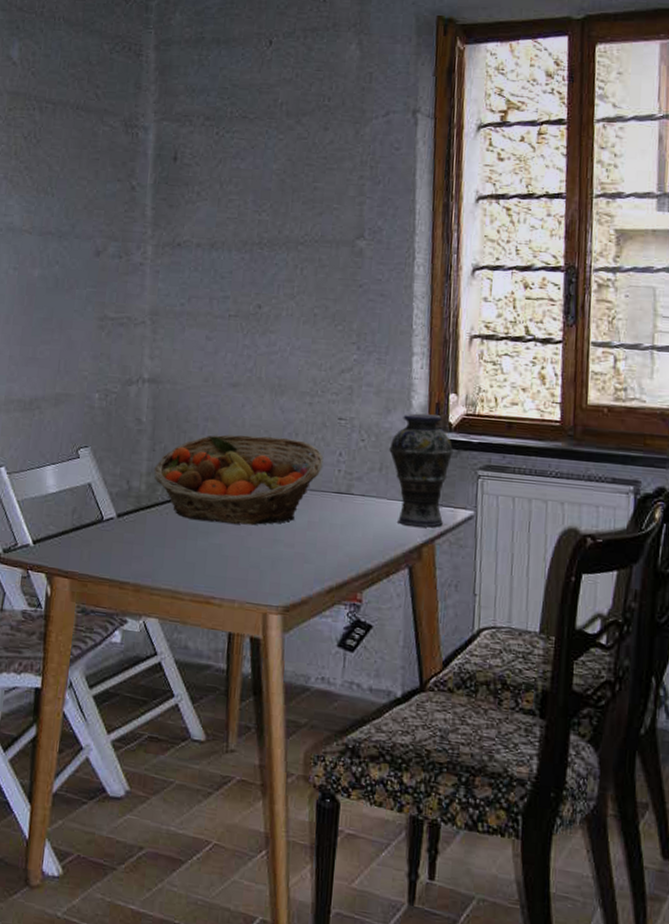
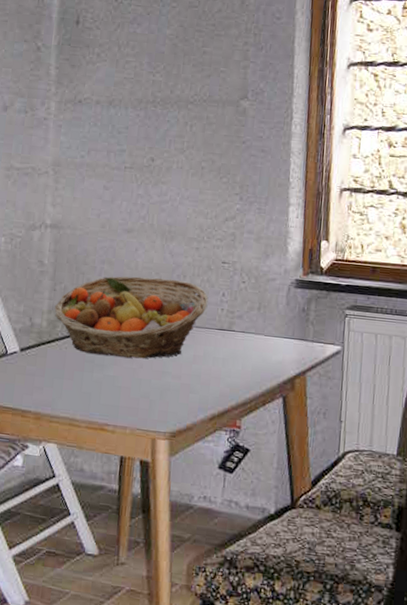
vase: present [389,413,454,528] -> none [267,258,324,361]

